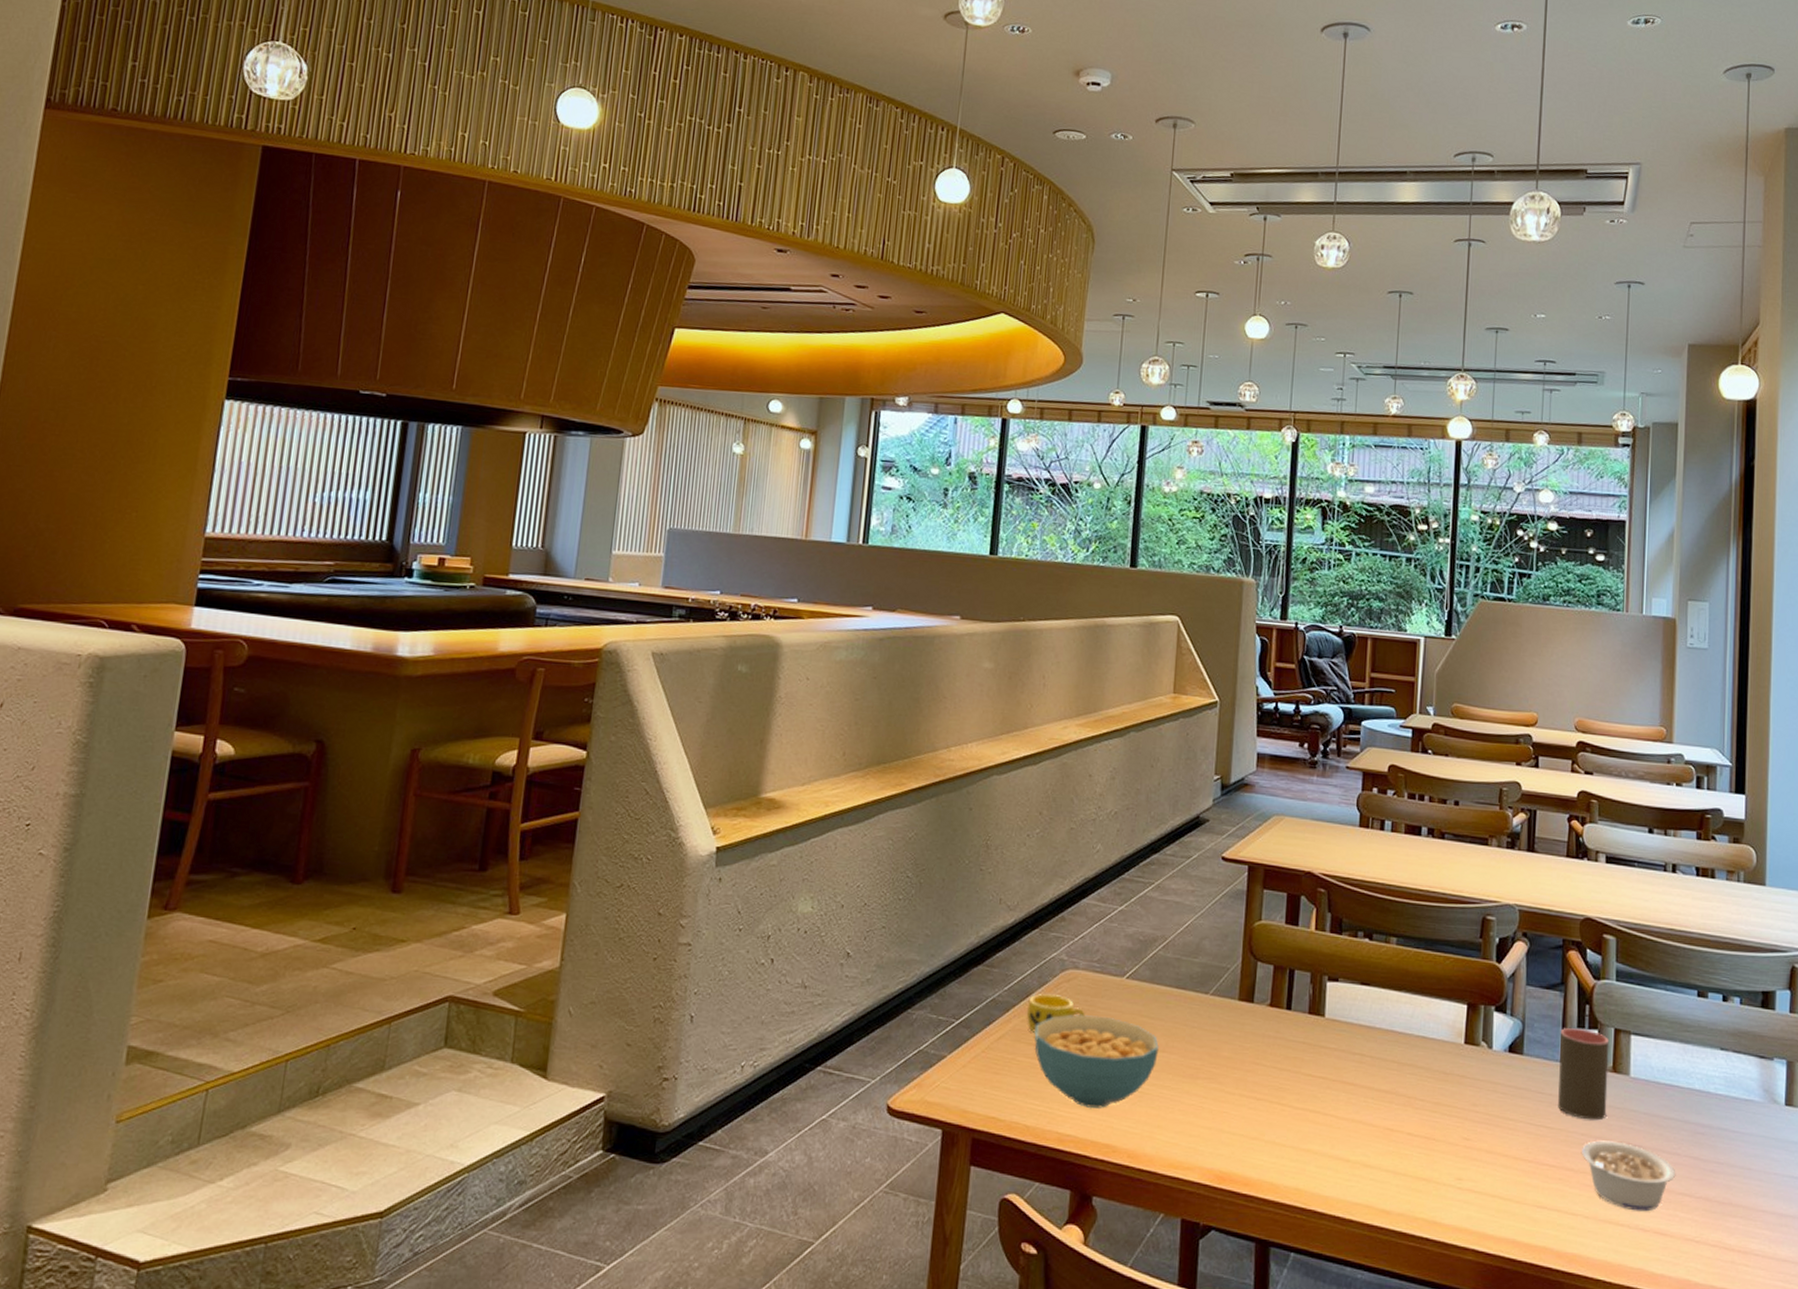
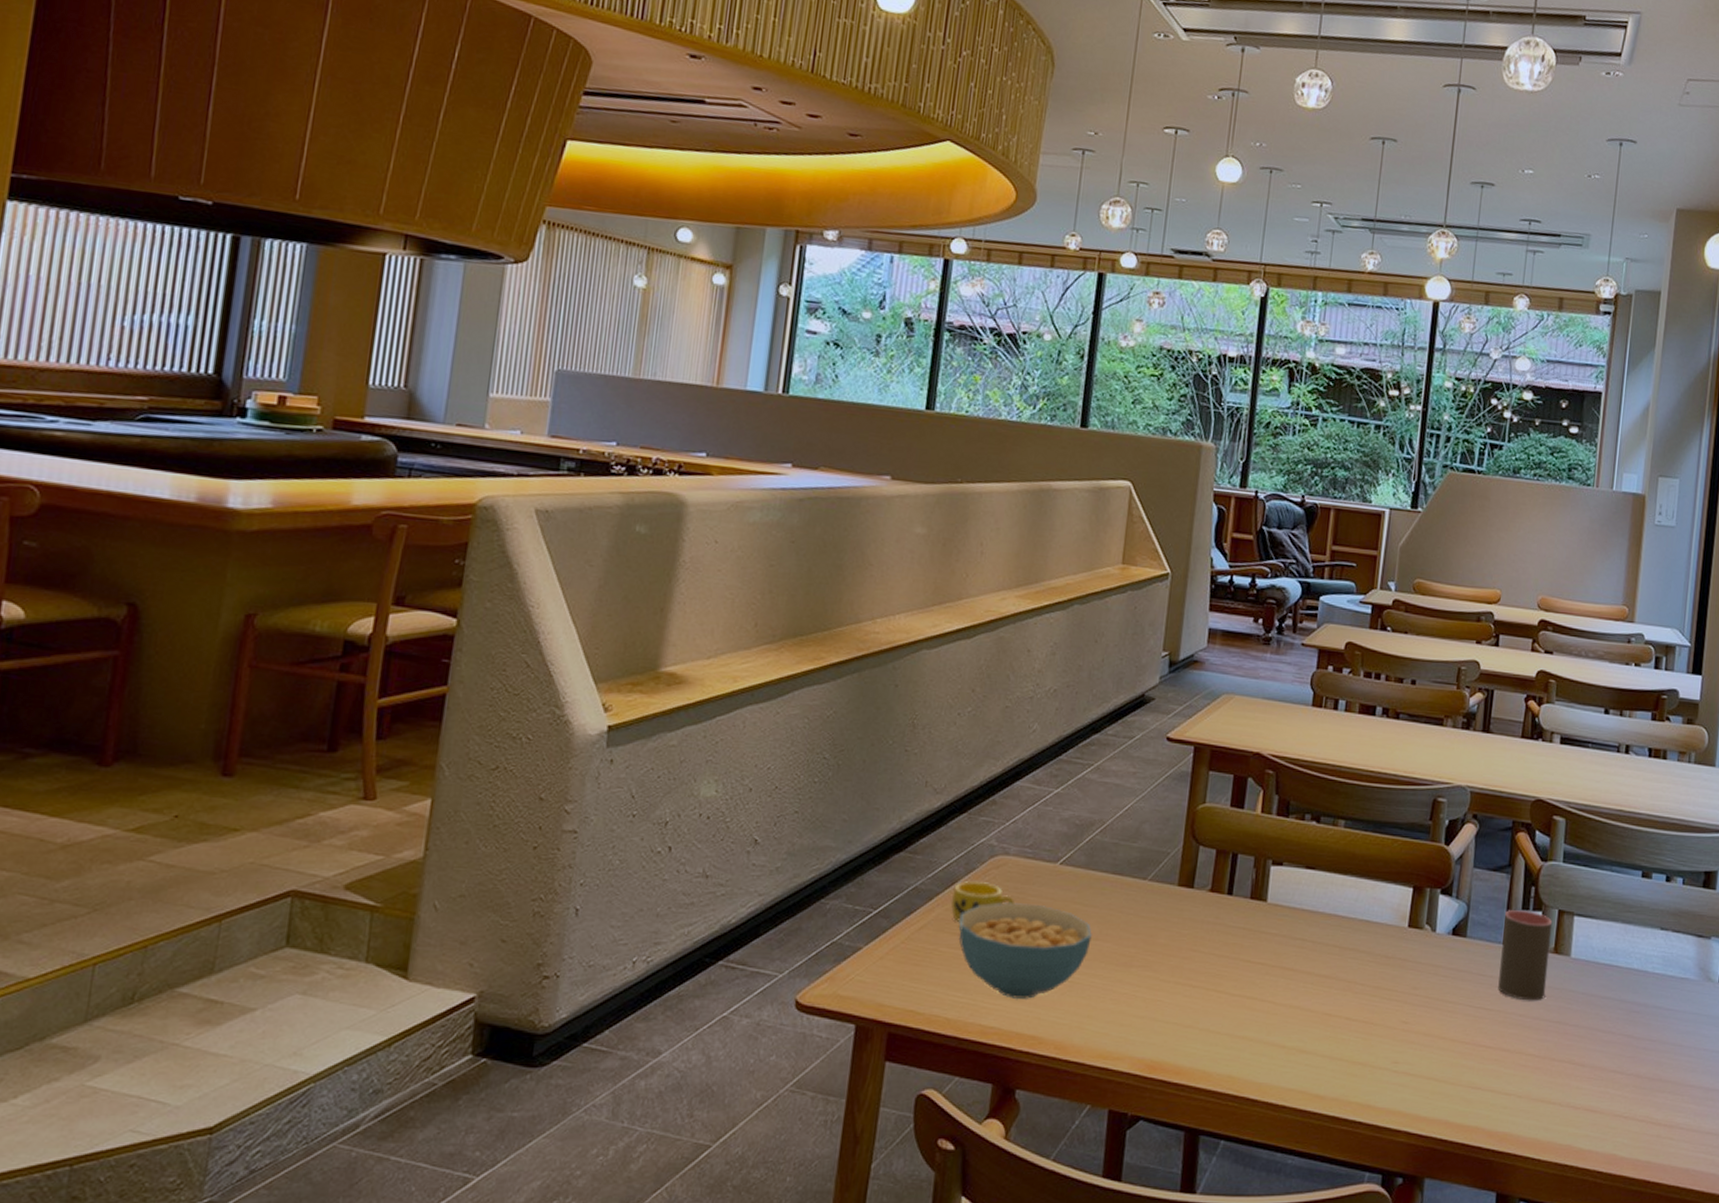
legume: present [1582,1140,1675,1212] -> none [1519,1021,1609,1090]

